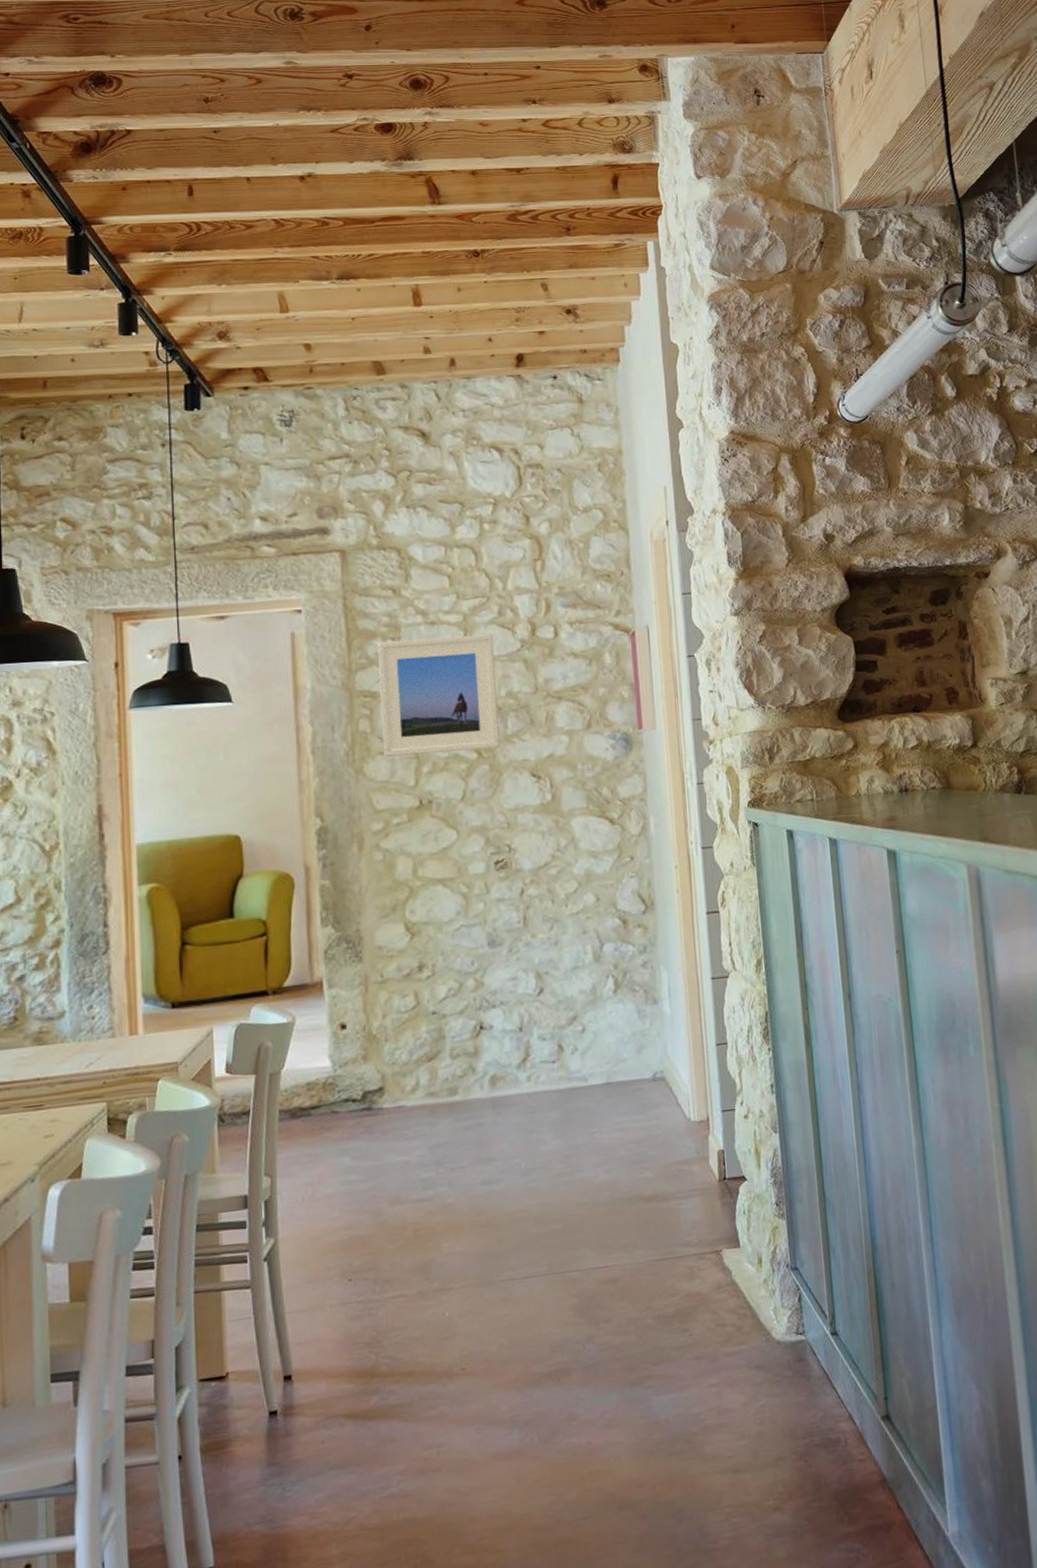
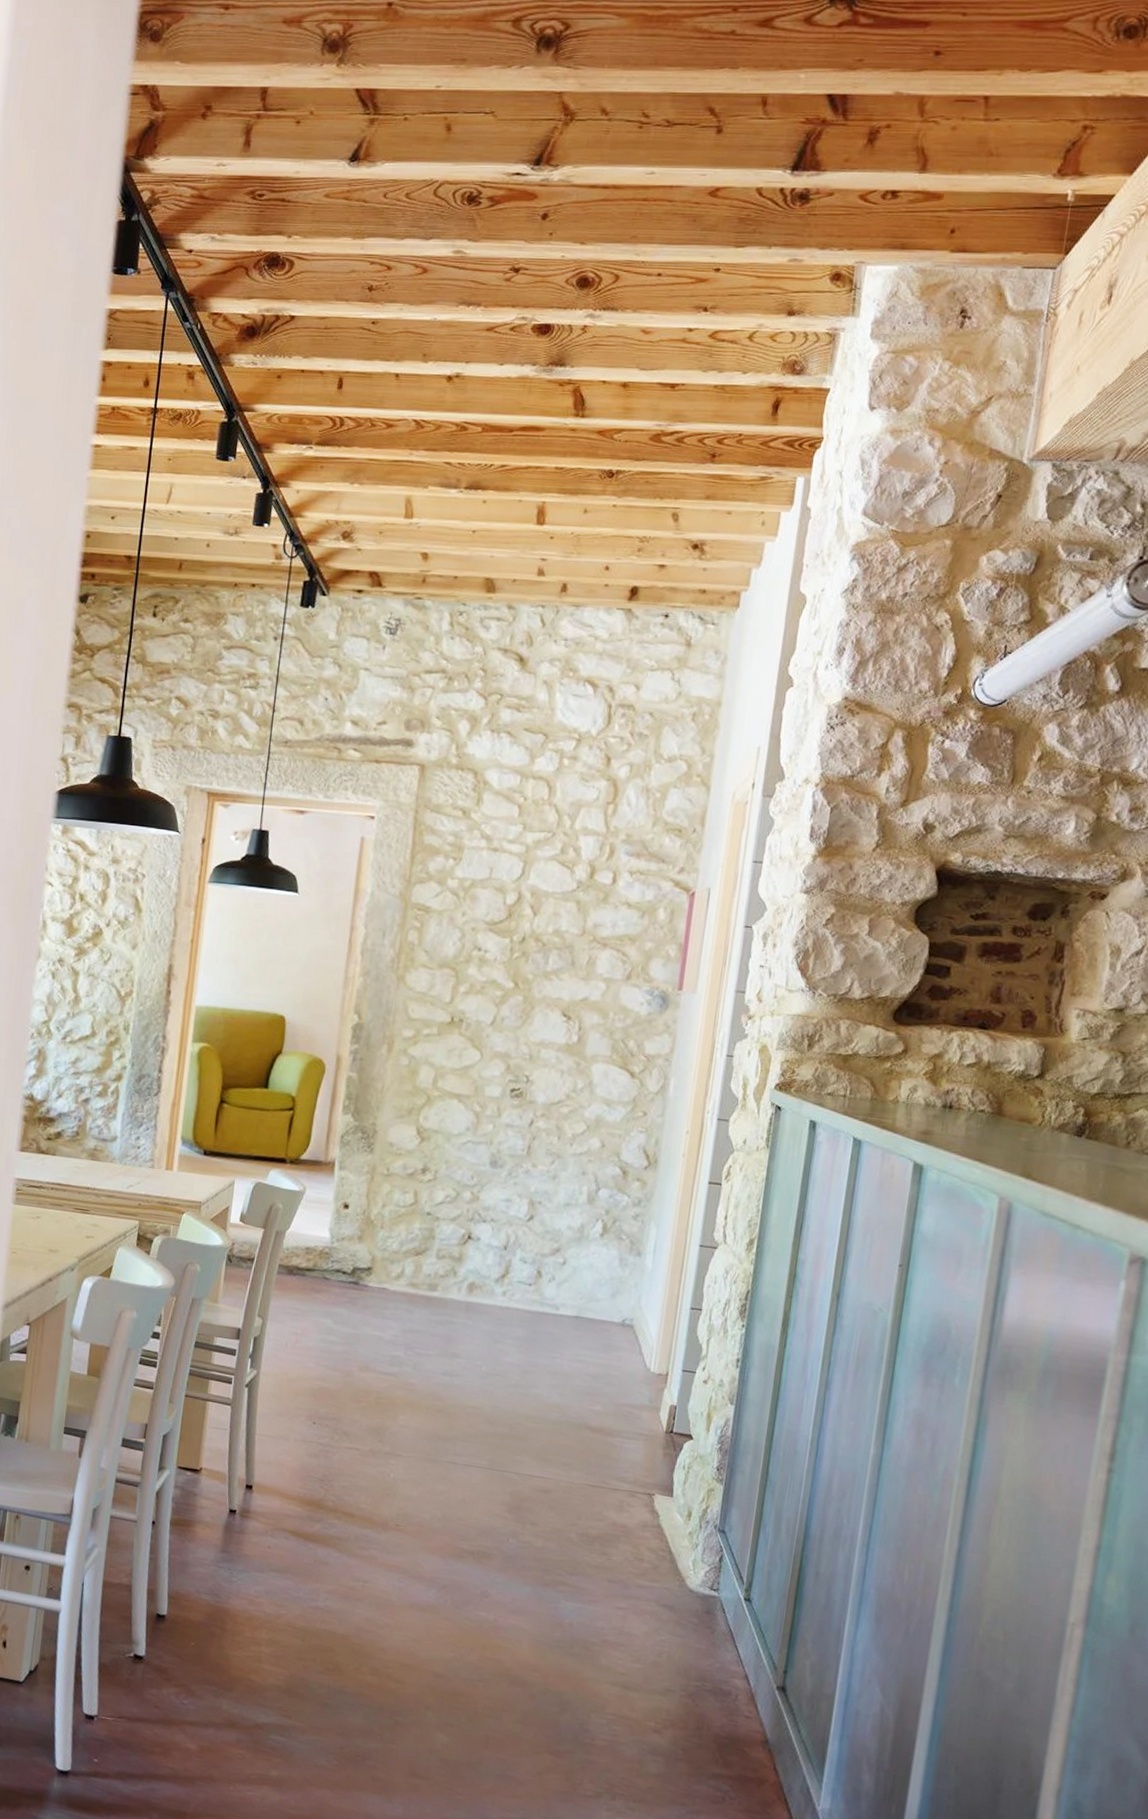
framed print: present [378,633,500,757] -> none [426,860,552,983]

